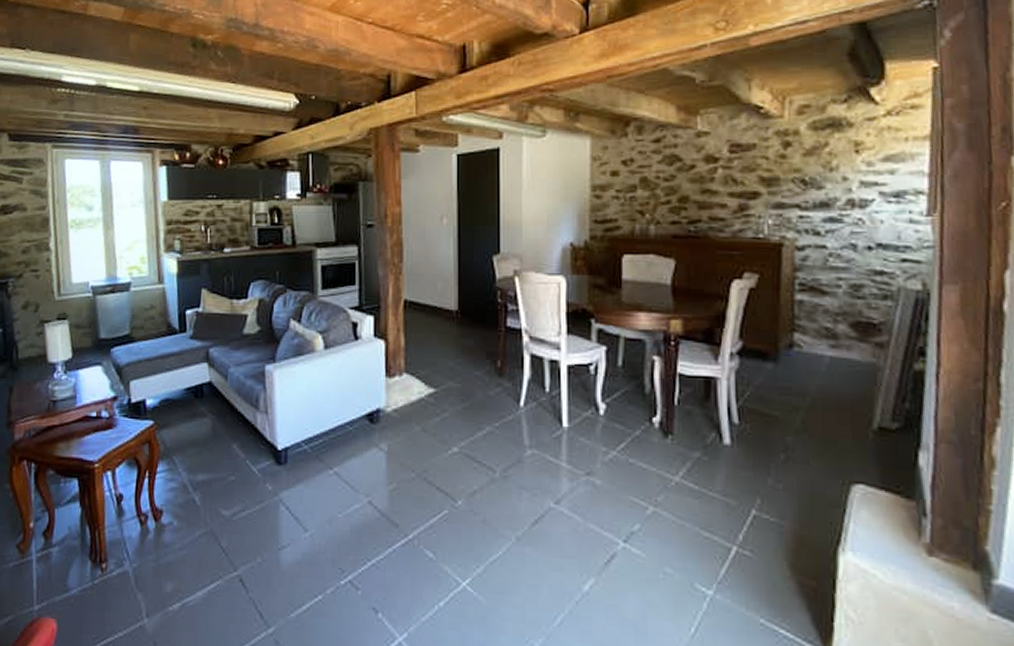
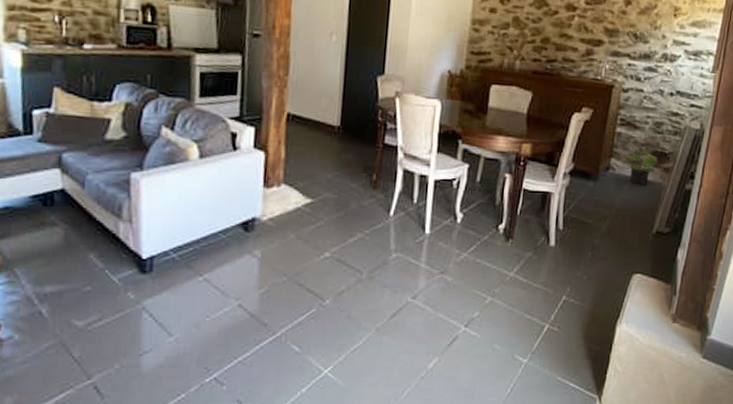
potted plant: none [813,321,865,366] -> present [625,149,659,186]

